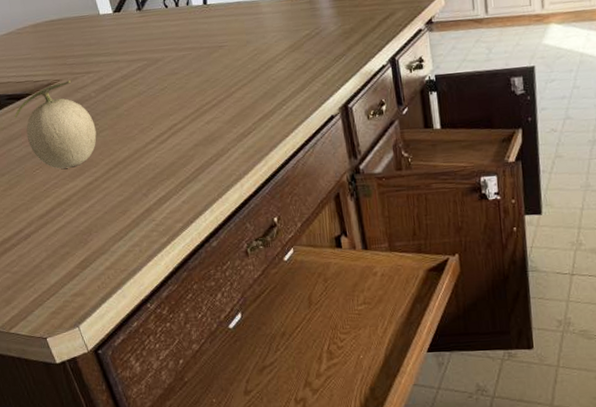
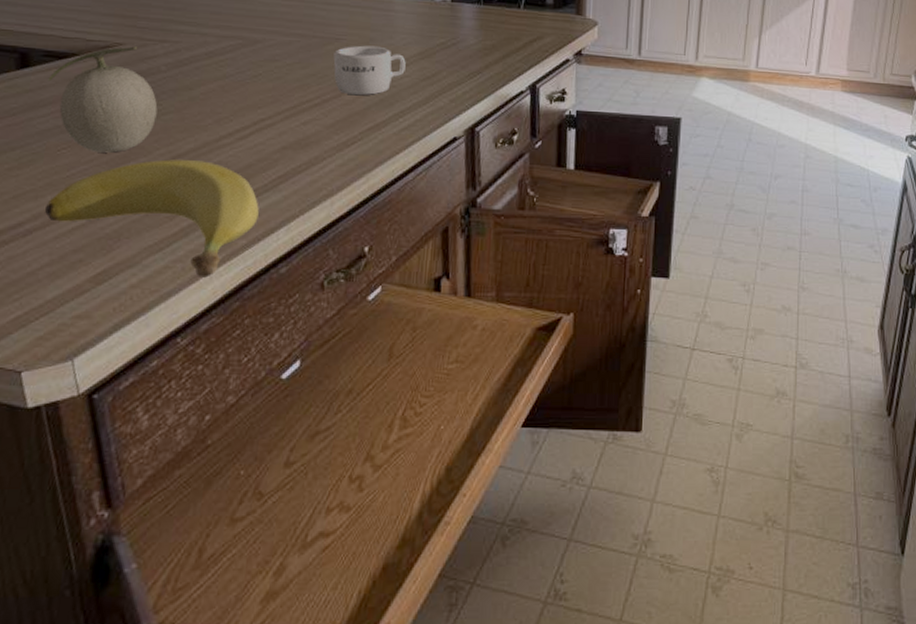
banana: none [35,164,188,256] -> present [45,159,259,278]
mug: none [220,46,281,93] -> present [333,45,406,96]

